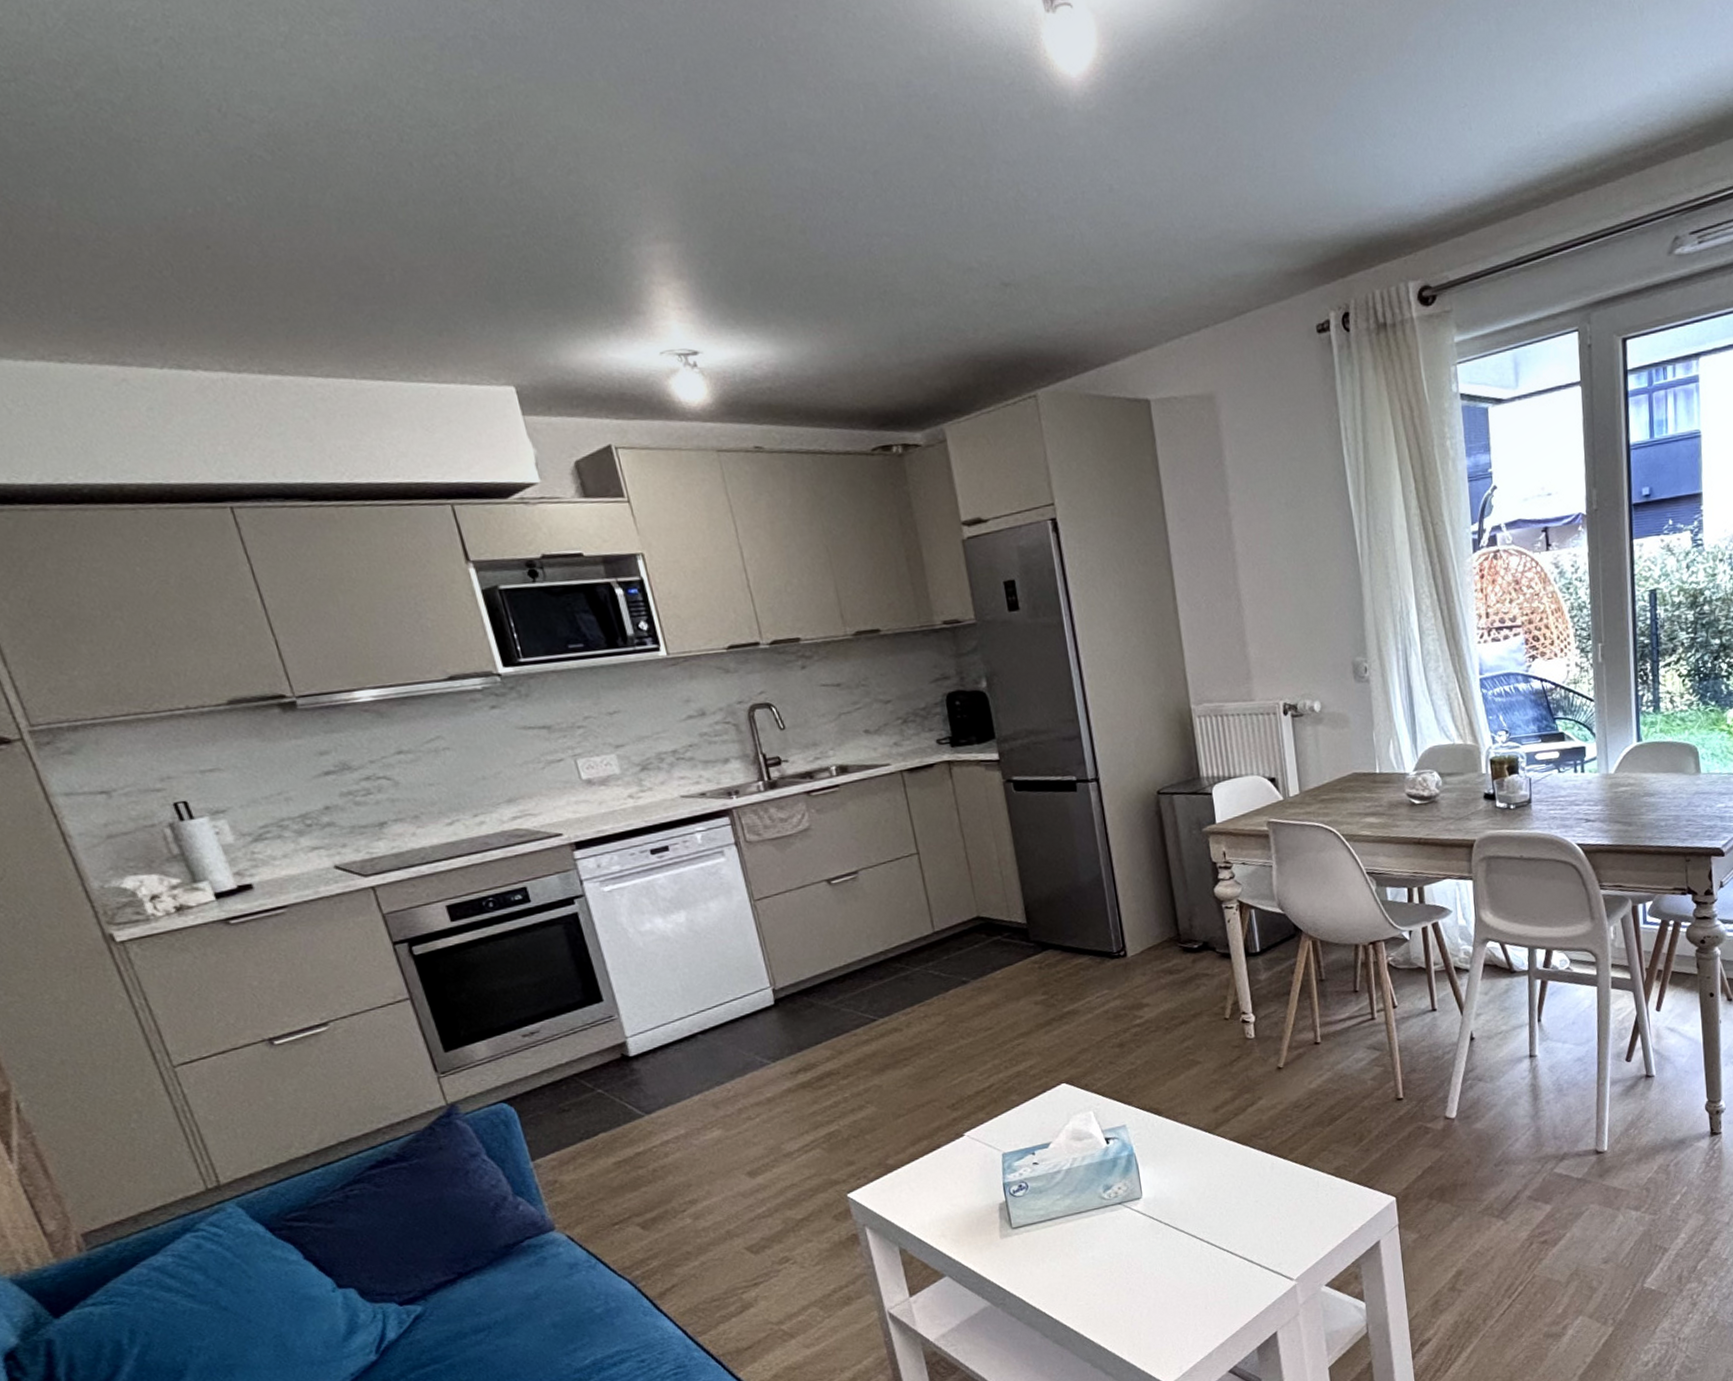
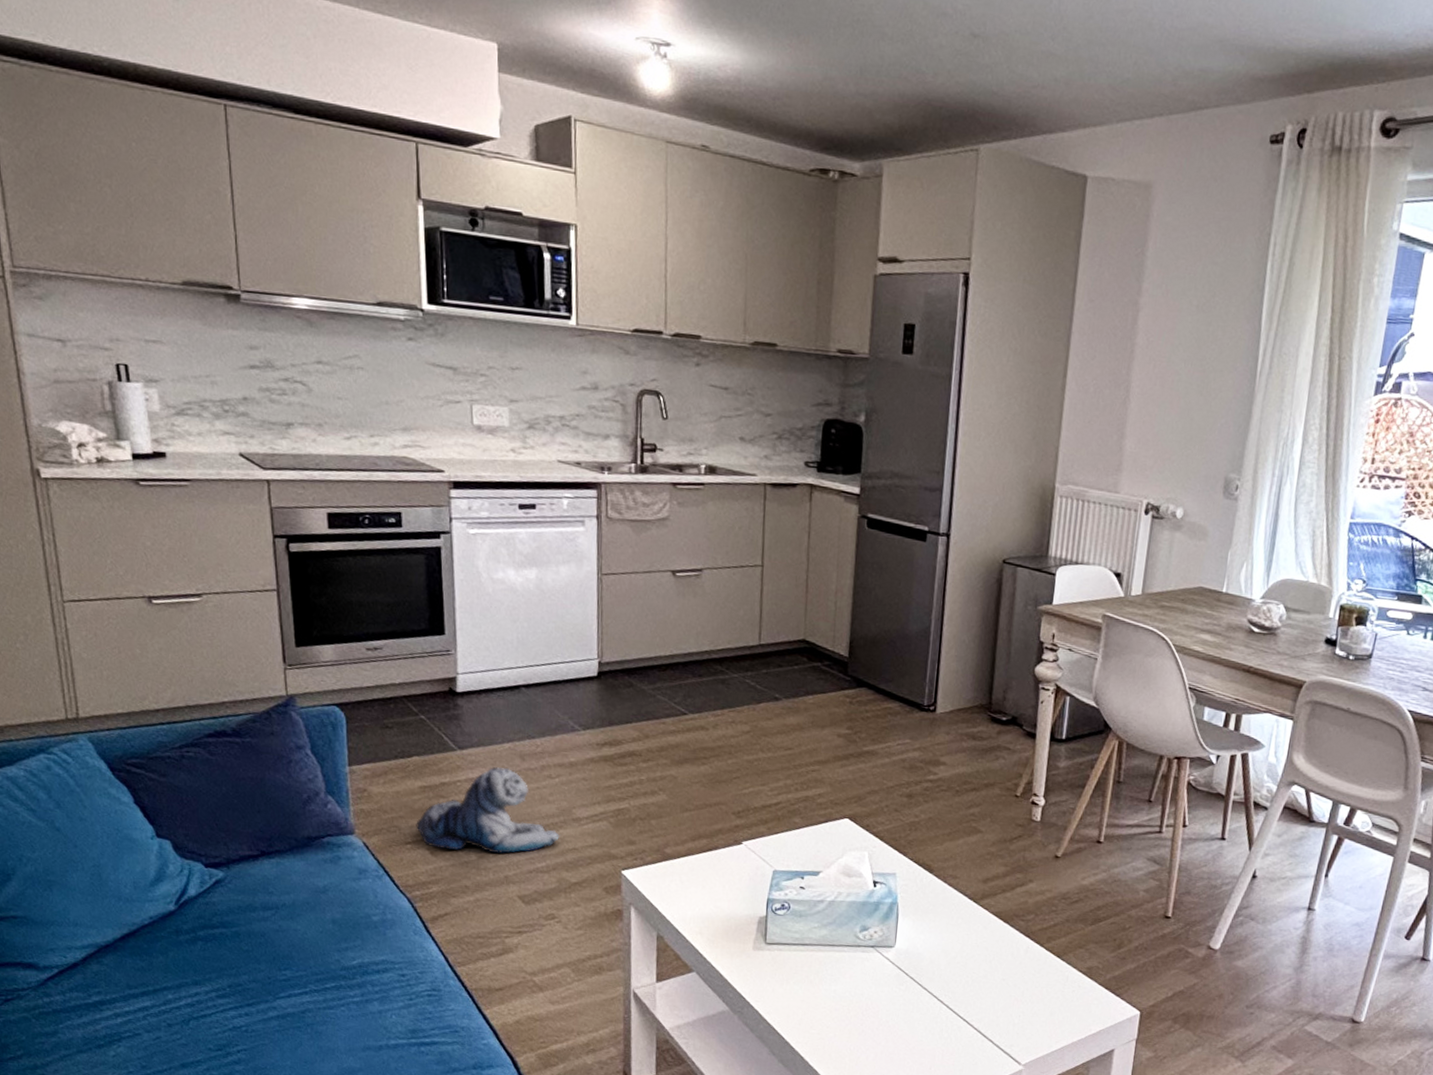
plush toy: none [618,1120,775,1222] -> present [416,767,561,854]

